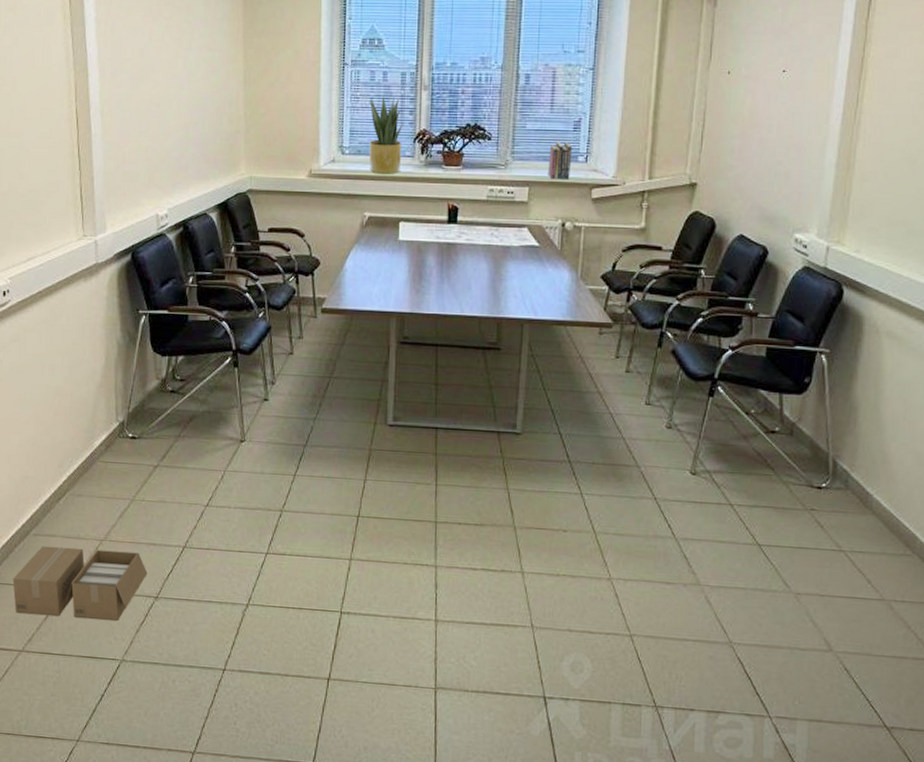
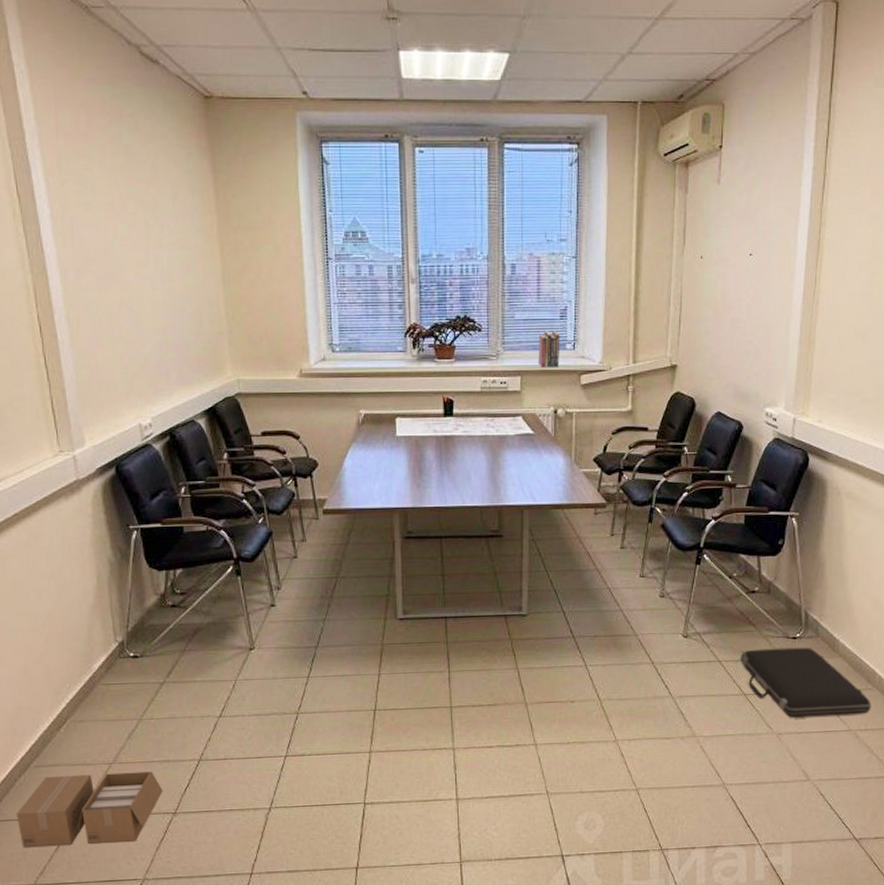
planter: present [369,97,405,175] -> none [357,291,394,372]
briefcase: none [755,495,910,584] -> present [741,647,872,718]

